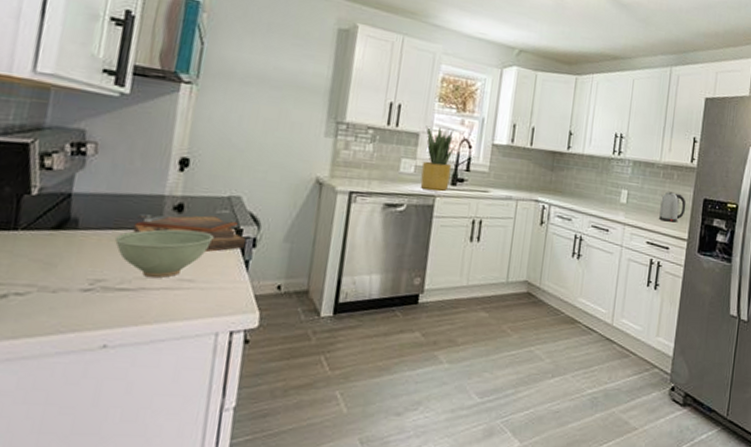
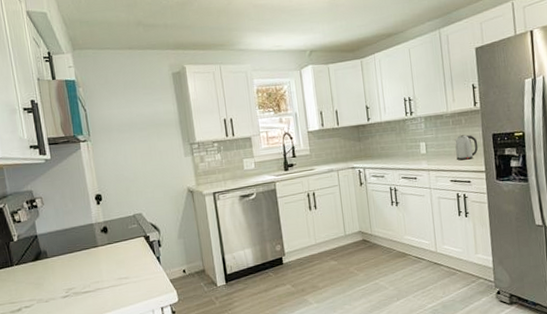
bowl: present [115,229,214,278] -> none [72,243,132,281]
clipboard: present [132,213,247,252] -> none [80,230,154,256]
planter: present [420,125,456,192] -> none [254,127,283,179]

